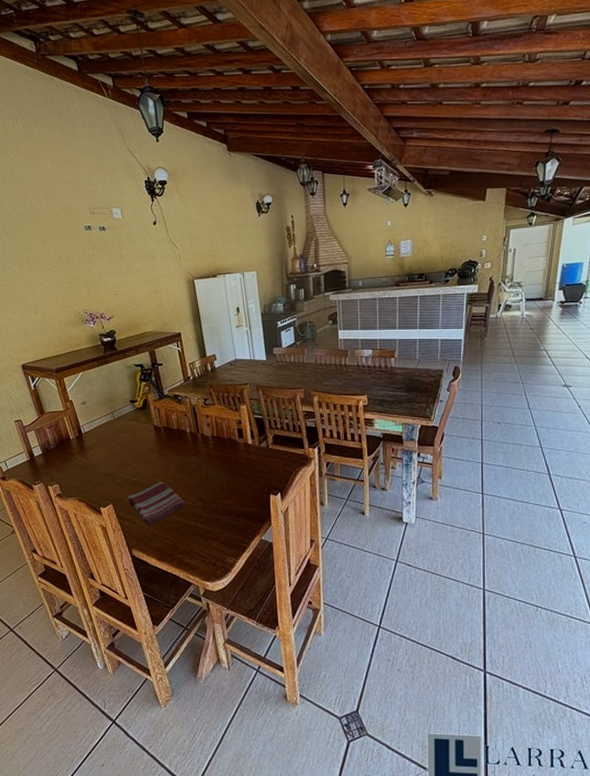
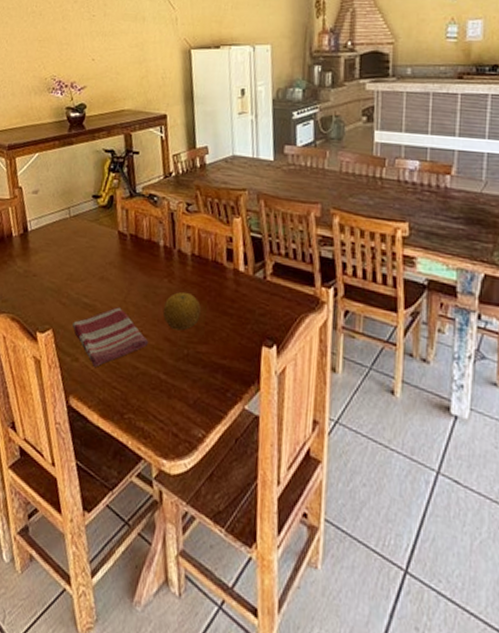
fruit: none [195,464,223,492] -> present [163,291,201,331]

